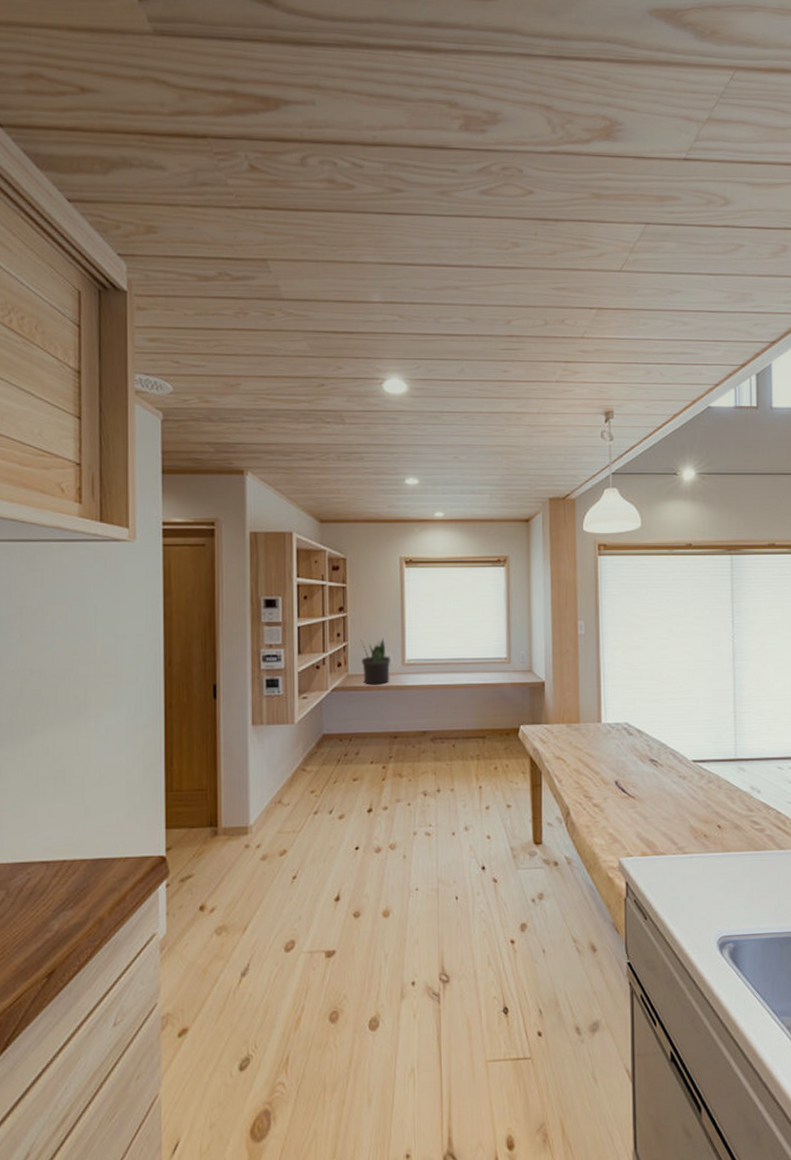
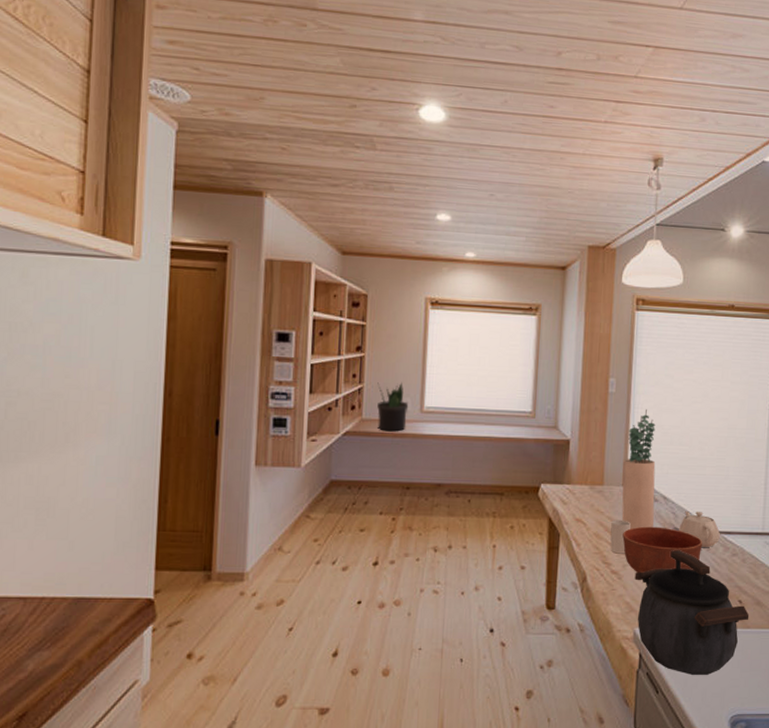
cup: none [590,754,608,788] -> present [610,519,631,554]
vase: none [596,648,631,764] -> present [621,410,656,530]
bowl: none [601,759,679,810] -> present [622,526,703,579]
kettle: none [616,780,729,900] -> present [634,550,750,675]
teapot: none [654,742,695,776] -> present [678,510,720,547]

